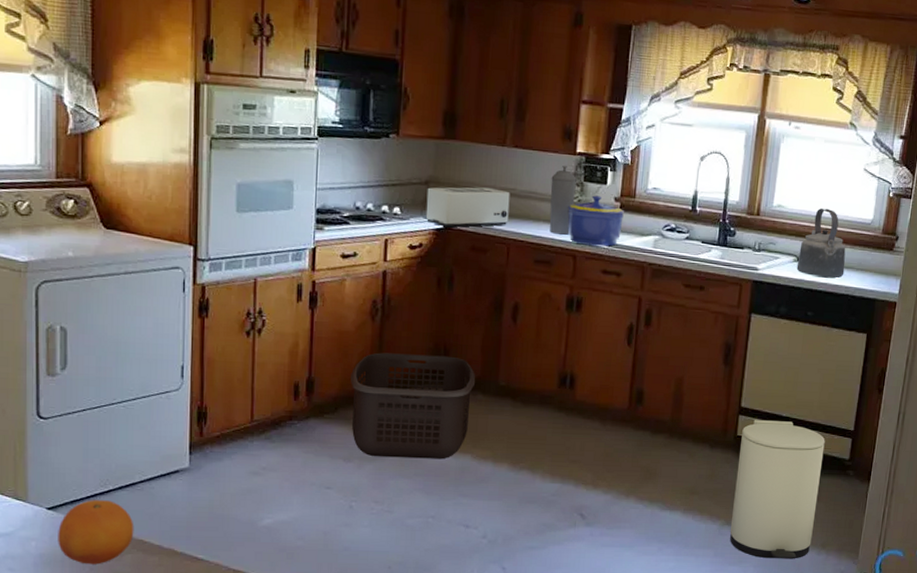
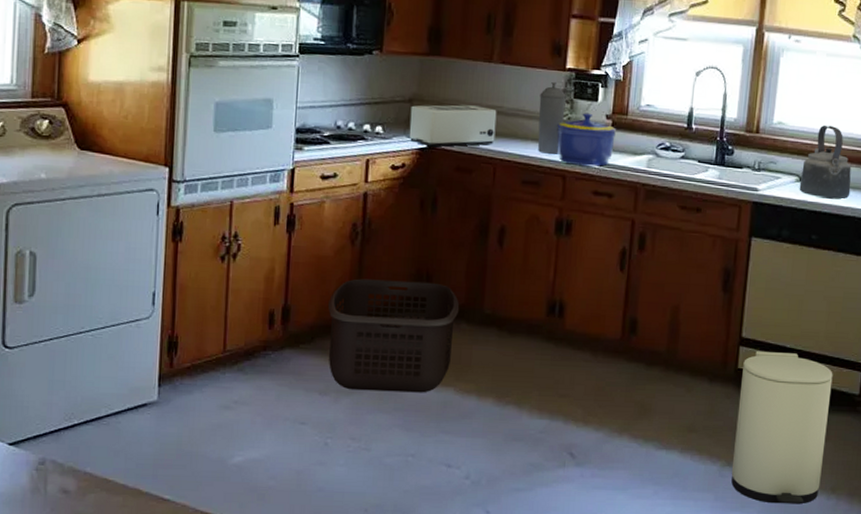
fruit: present [58,500,134,565] -> none [18,435,99,505]

